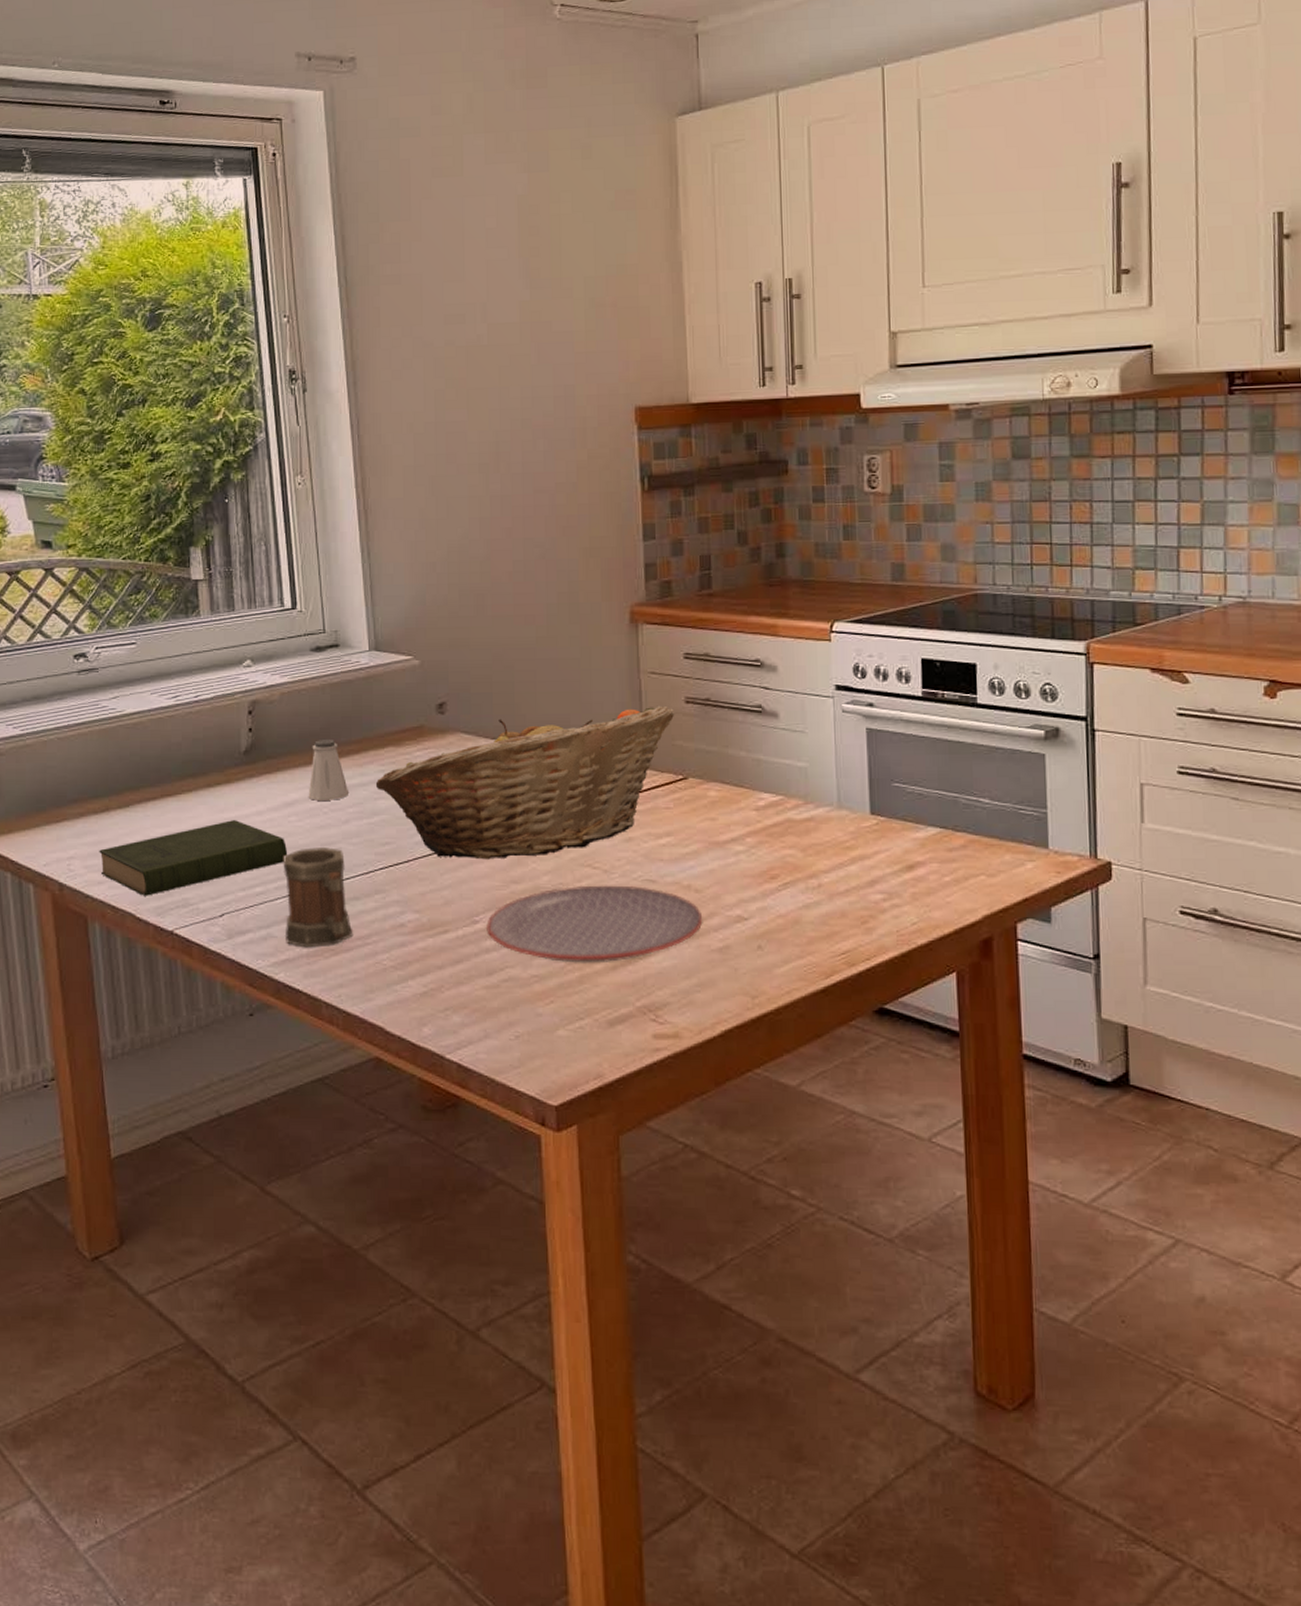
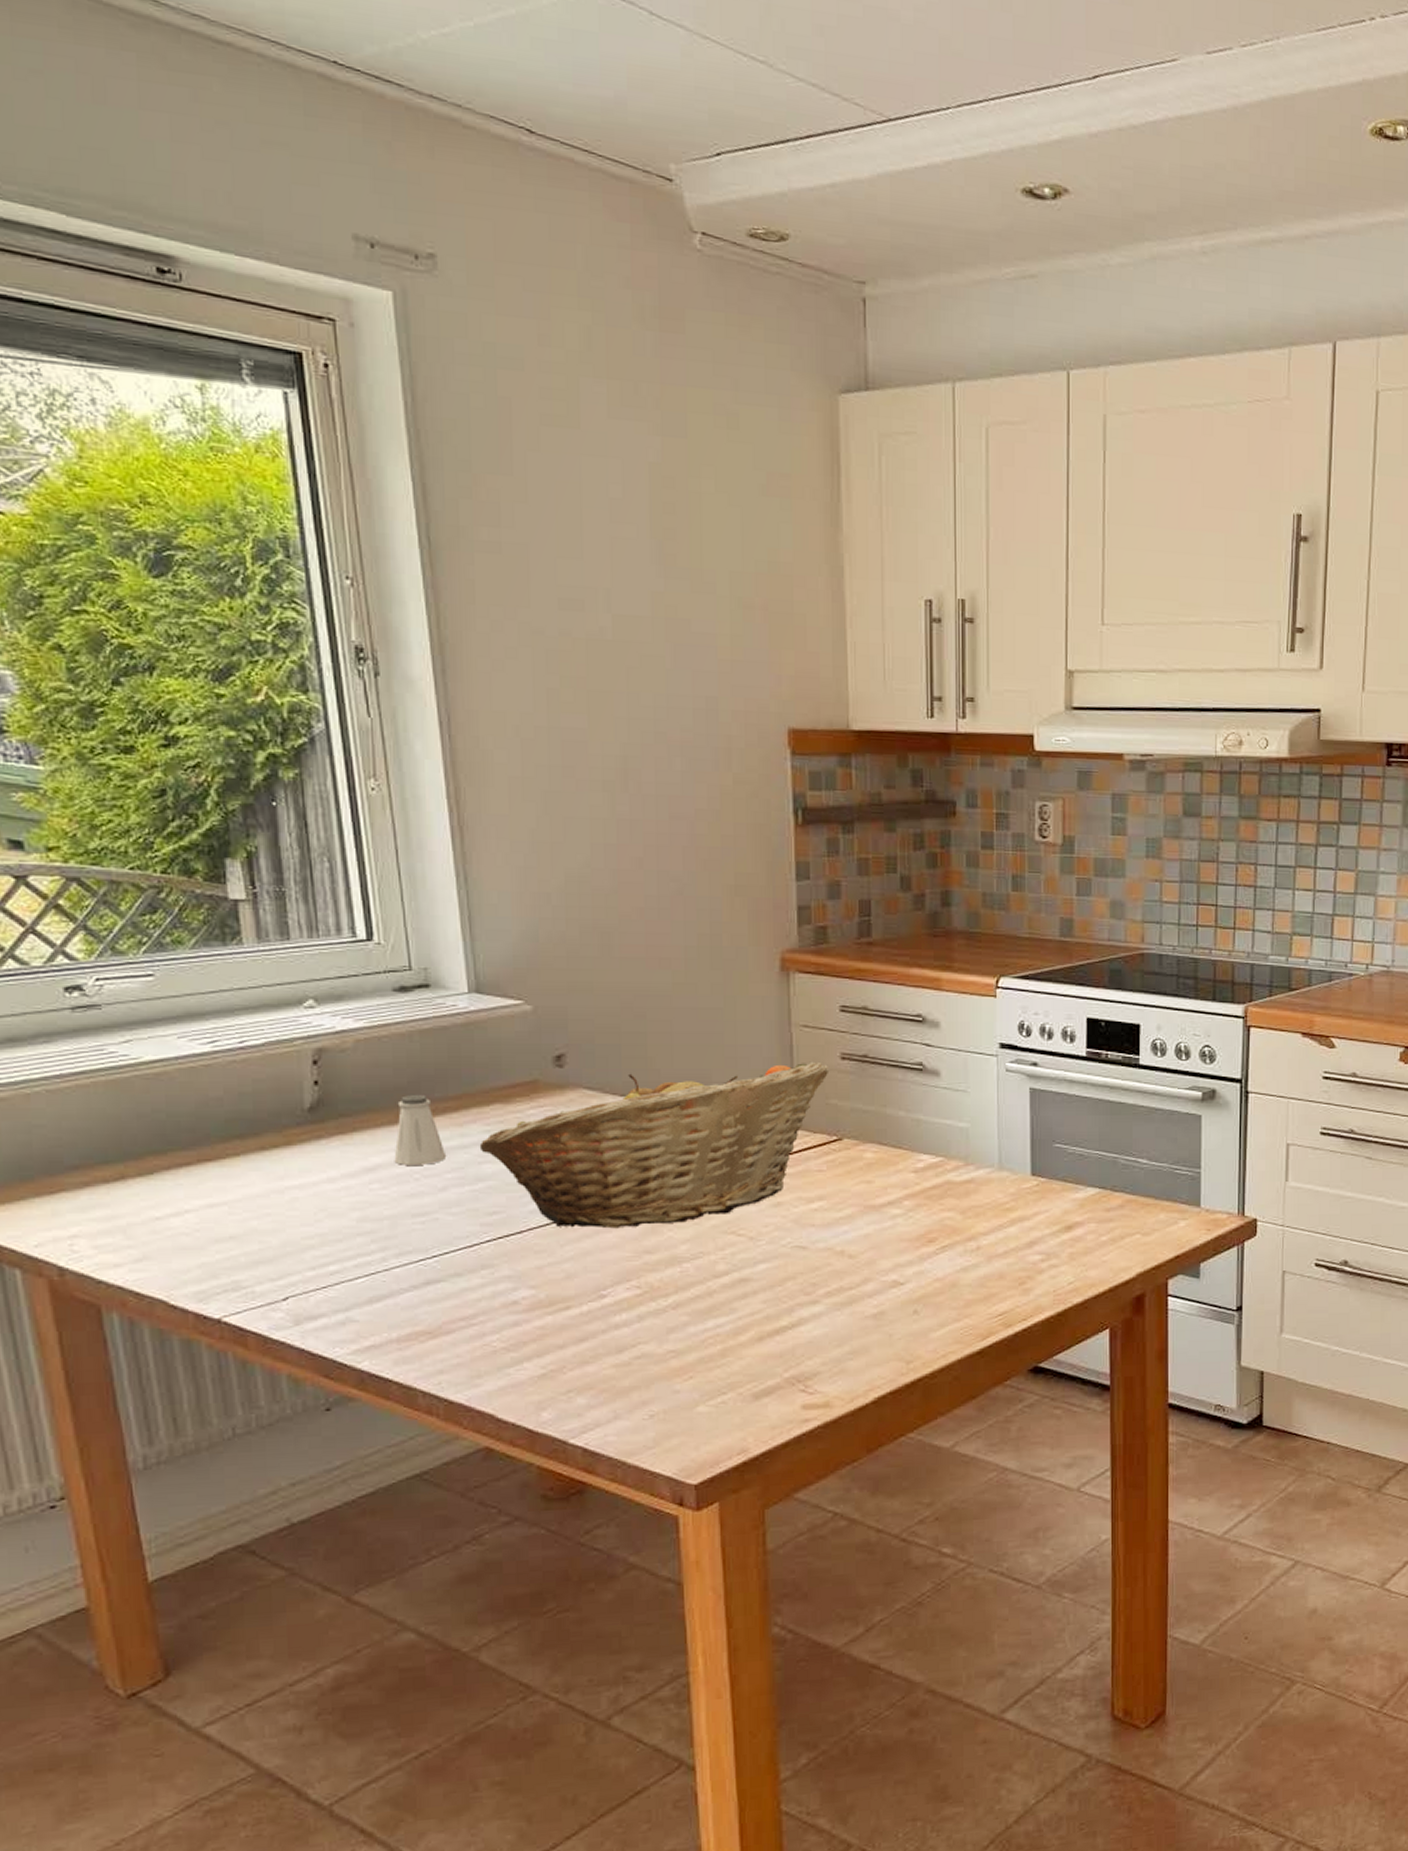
book: present [99,820,288,896] -> none [113,1189,370,1280]
mug: present [283,847,353,948] -> none [363,1218,455,1332]
plate: present [486,885,703,963] -> none [615,1253,857,1336]

